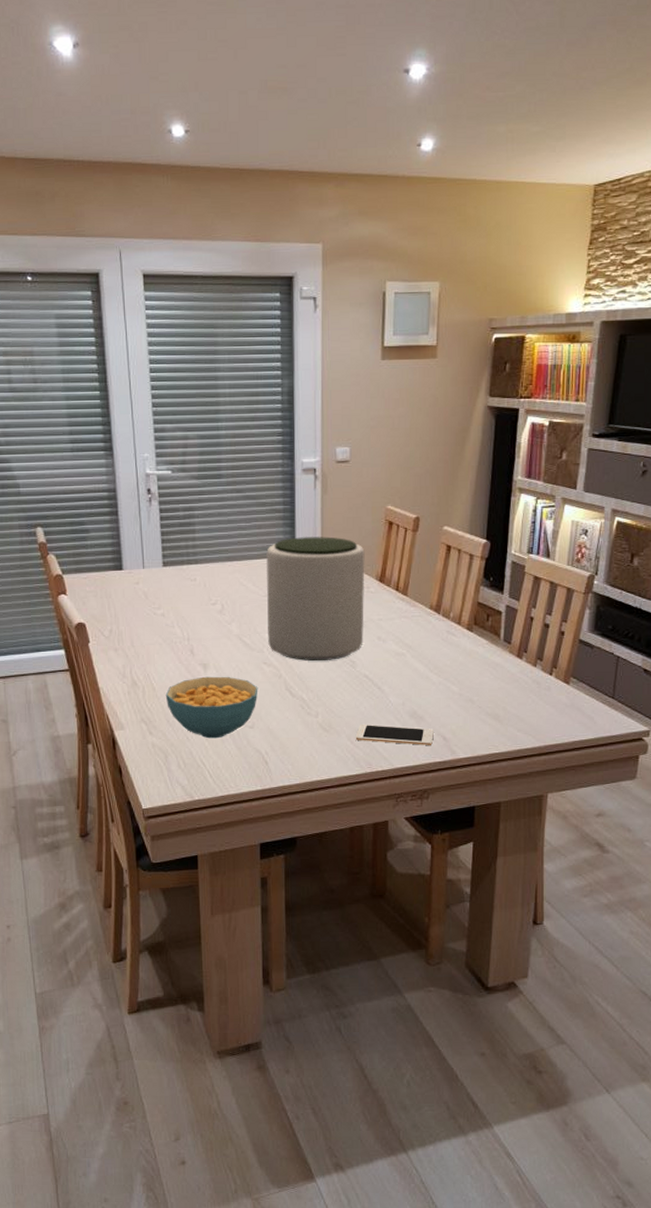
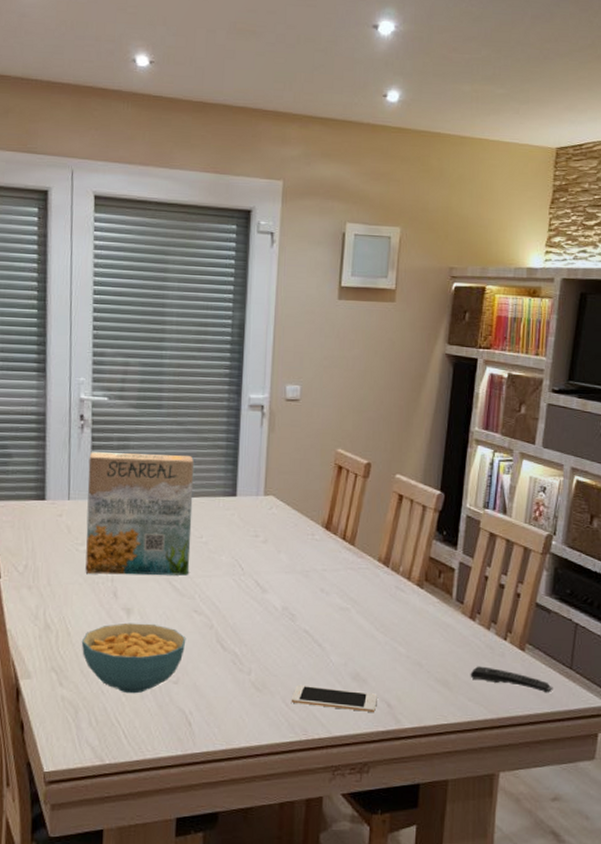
cereal box: none [158,521,257,634] -> present [85,452,195,576]
plant pot: present [266,537,365,661] -> none [200,476,311,612]
remote control: none [518,700,597,722] -> present [470,666,553,693]

